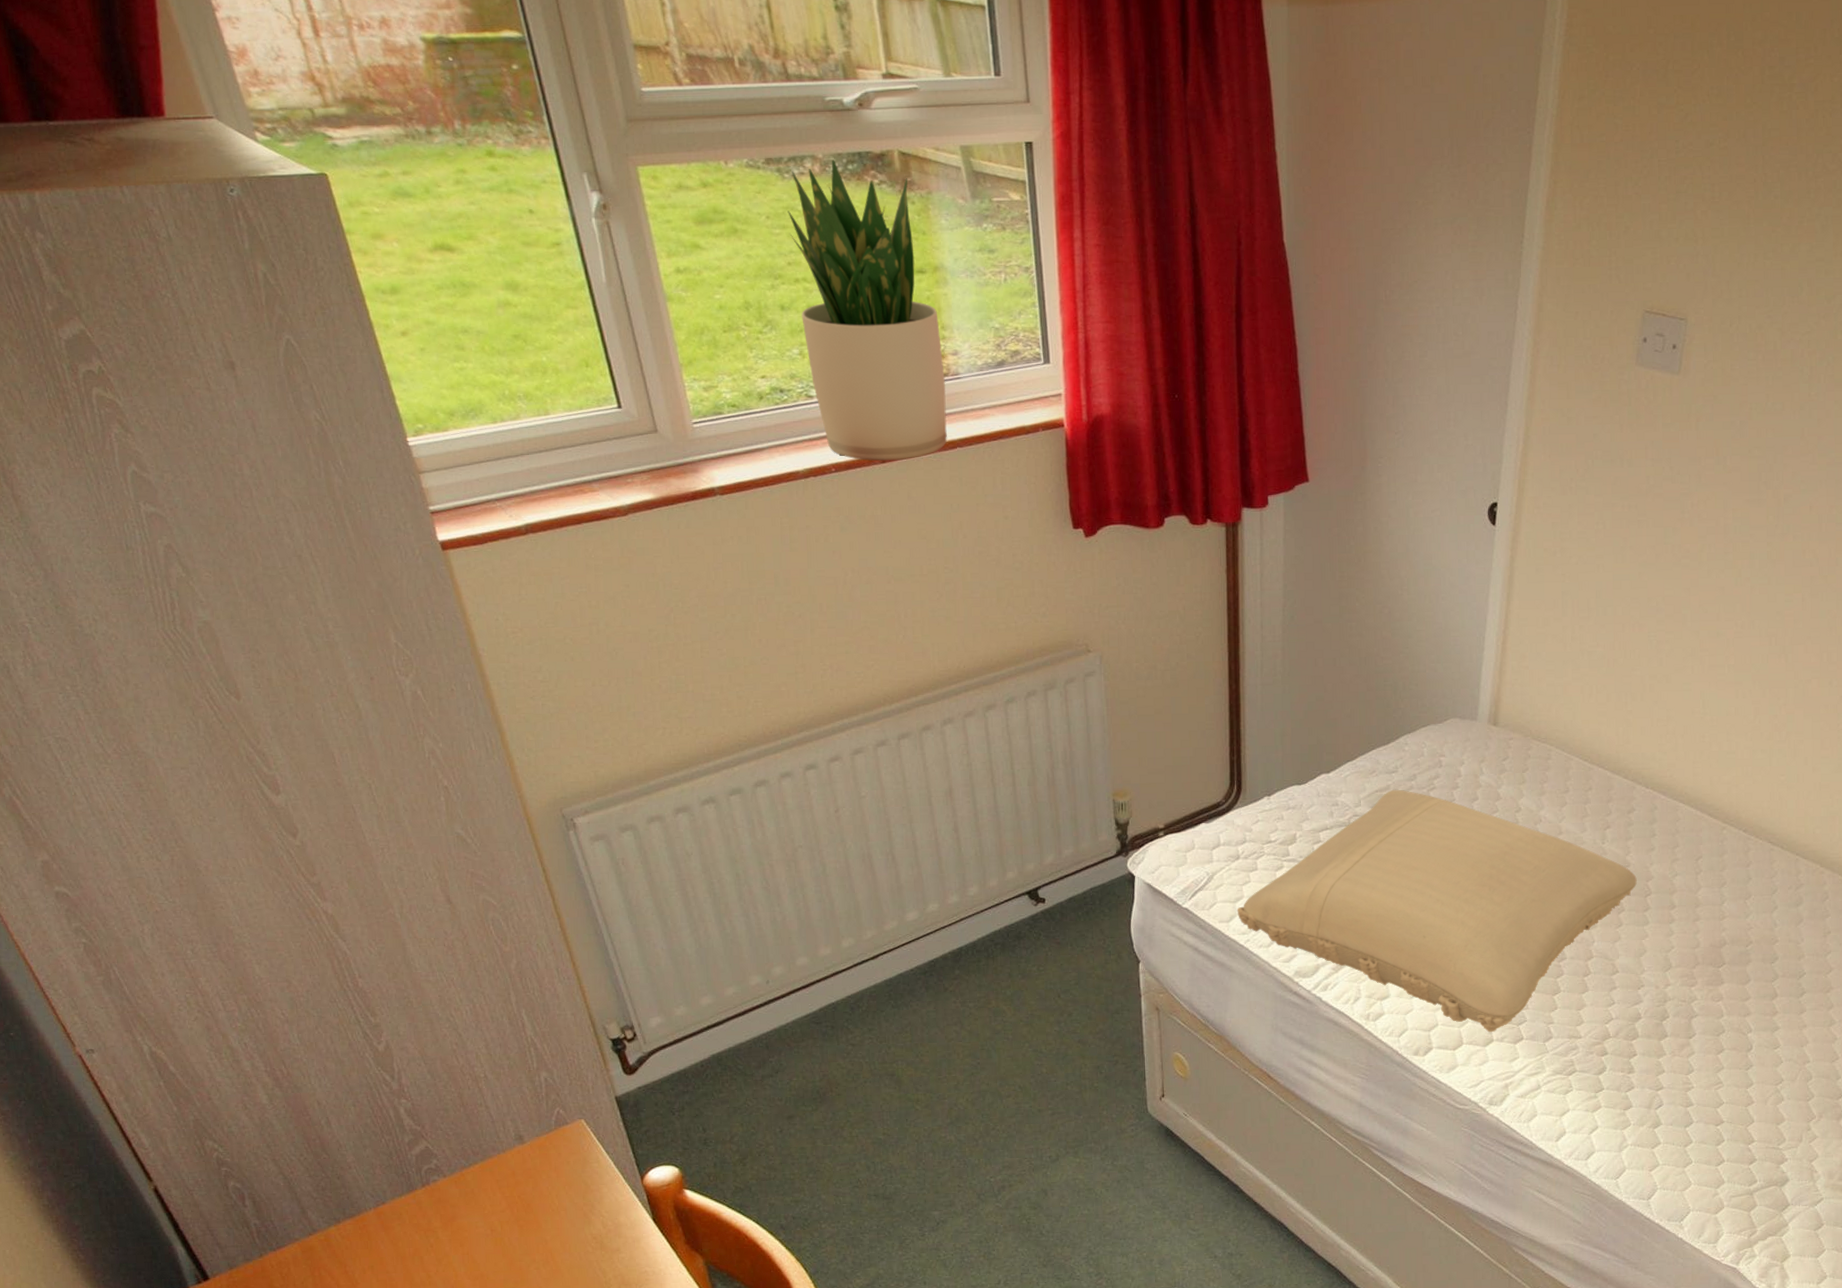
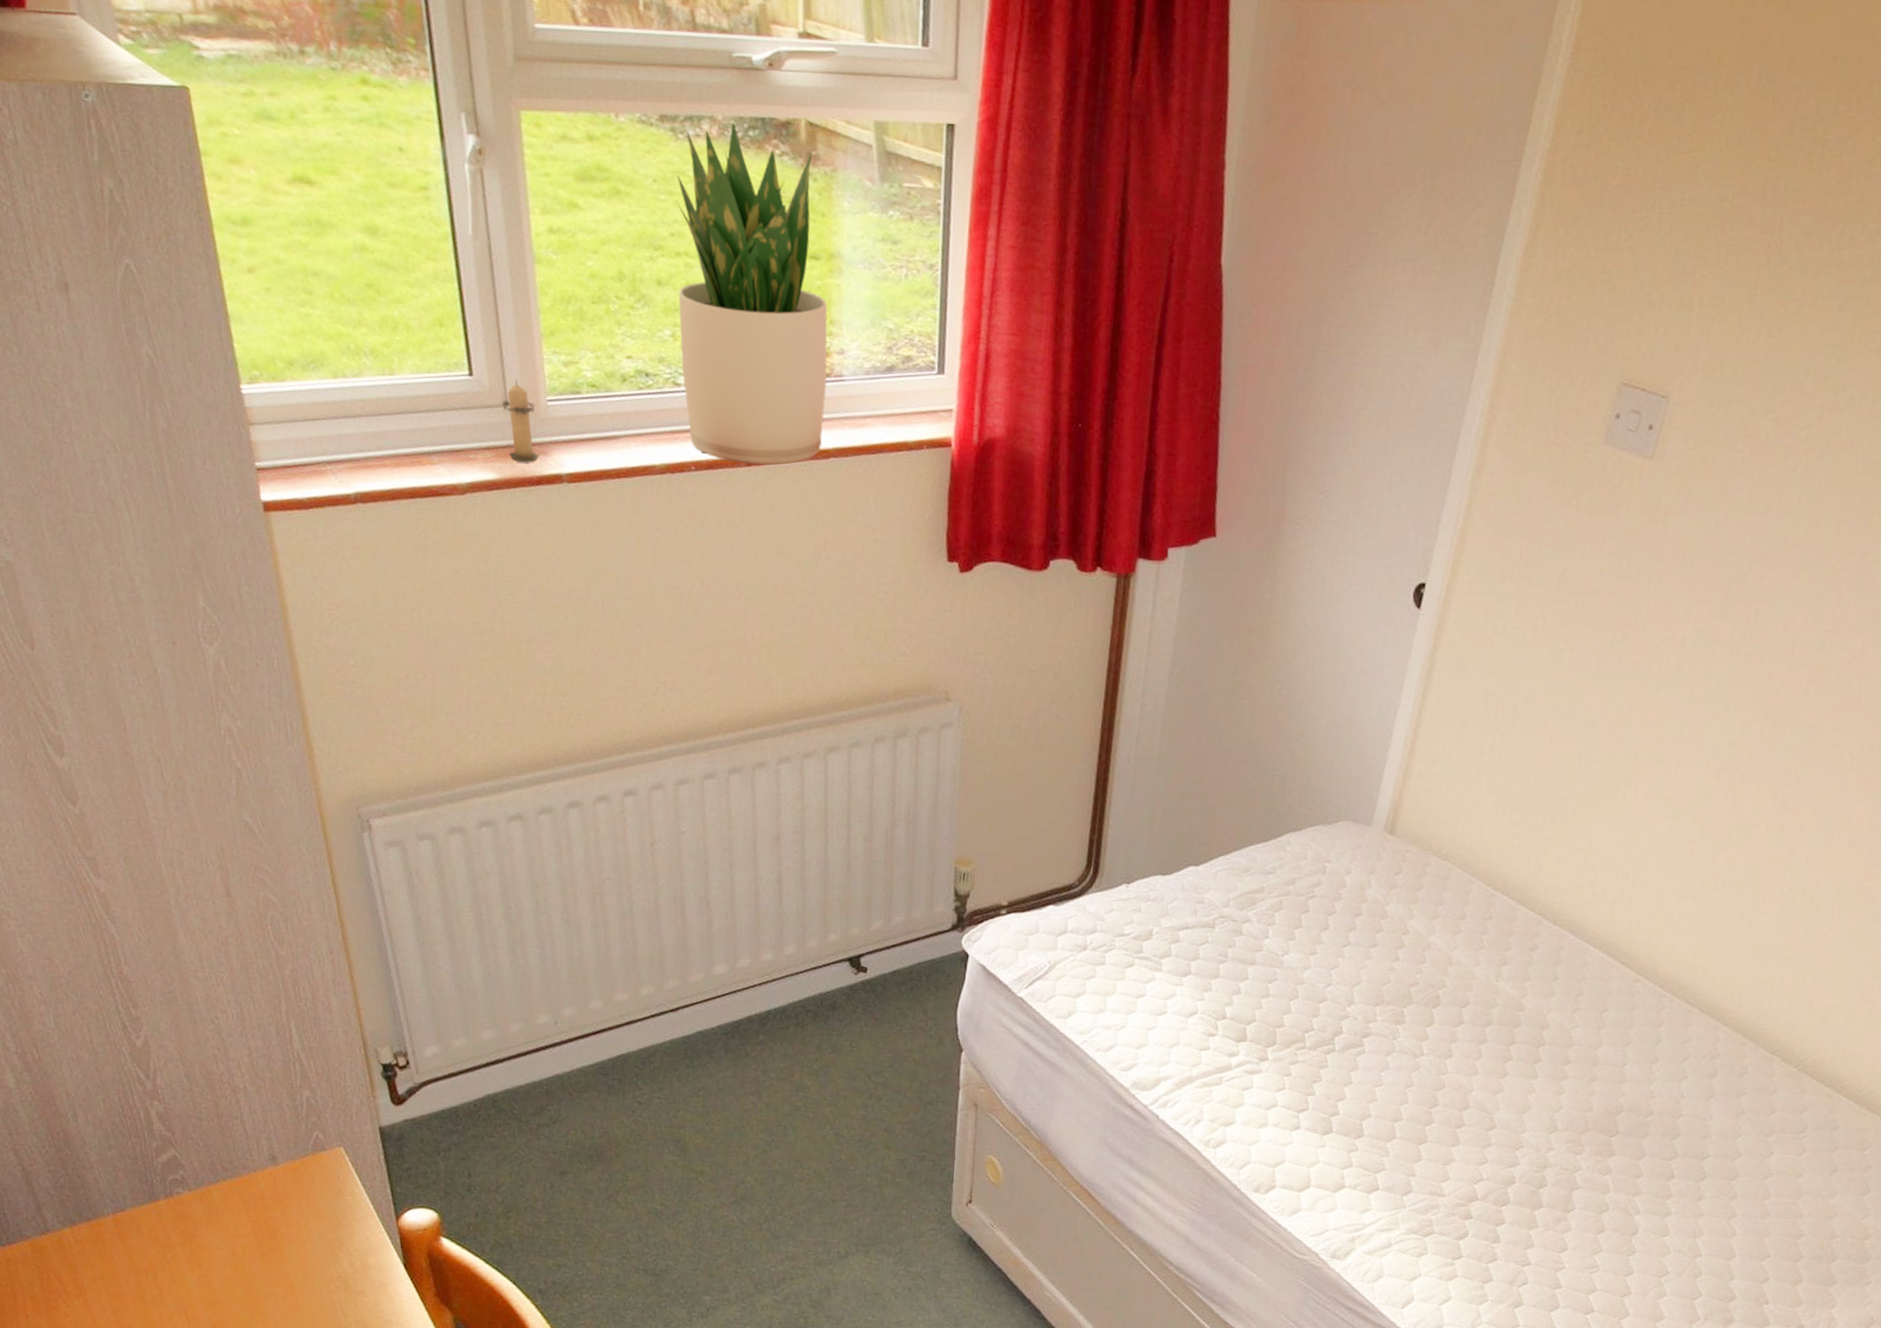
candle: none [651,406,691,481] -> present [501,379,539,463]
pillow: present [1236,789,1637,1033] -> none [1076,892,1531,1178]

